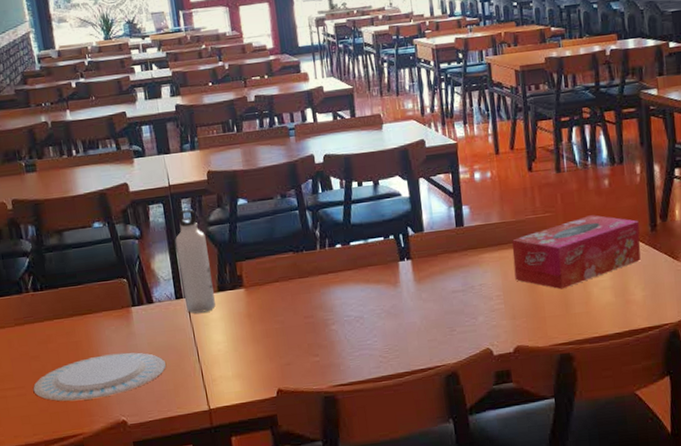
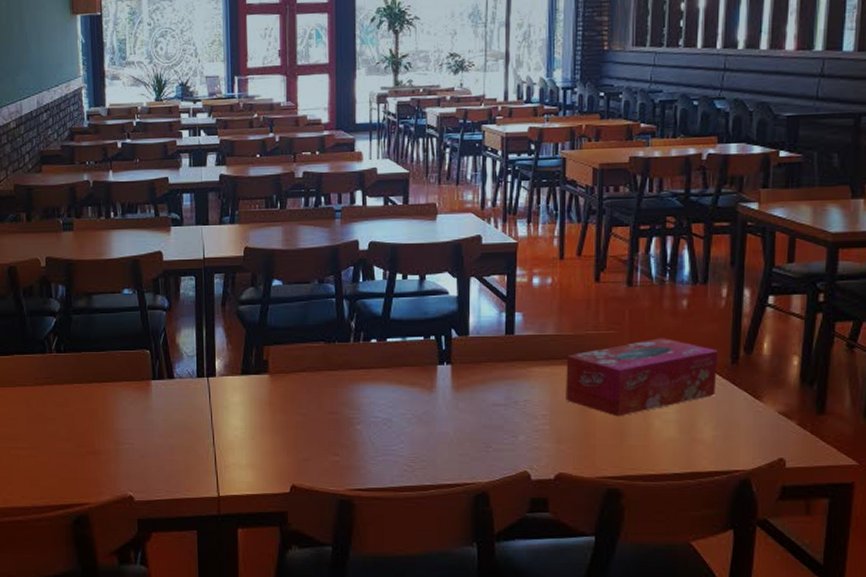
plate: present [33,352,166,402] -> none [45,426,179,470]
water bottle: present [175,208,216,314] -> none [204,284,238,395]

